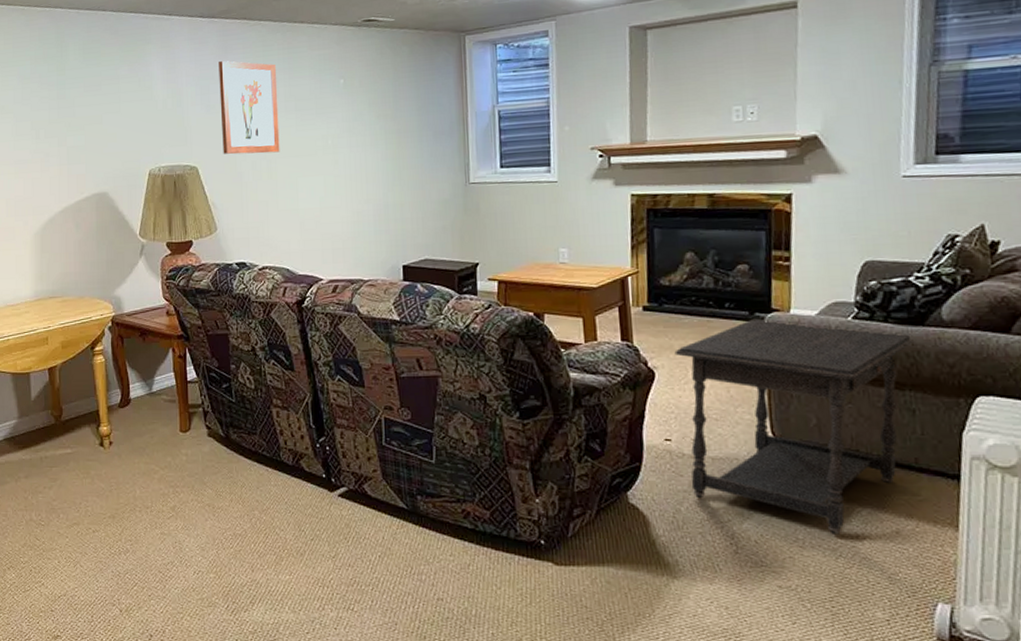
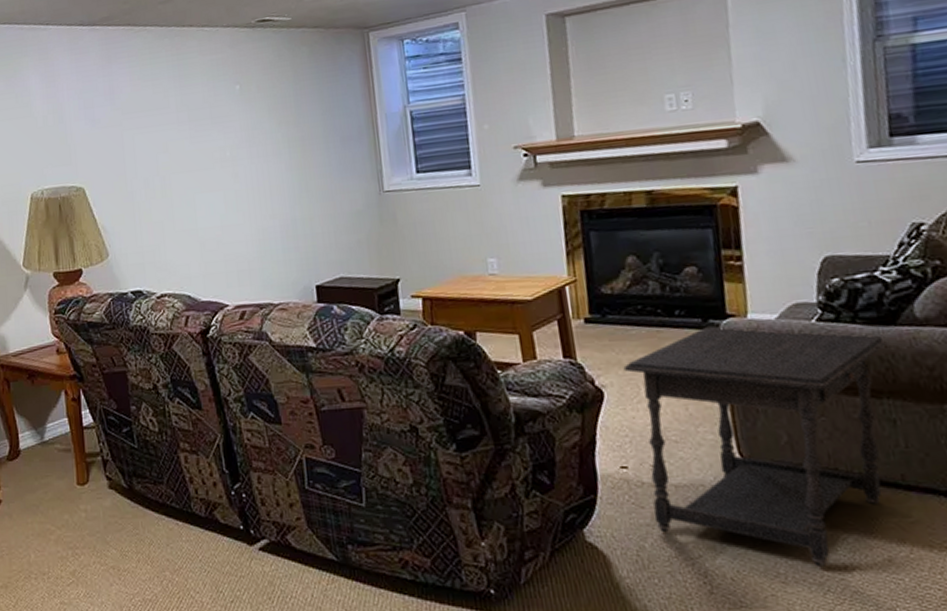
wall art: present [218,60,280,155] -> none [102,70,174,173]

